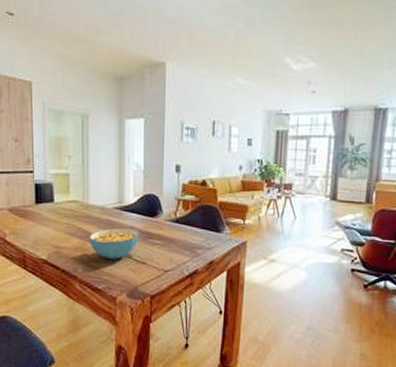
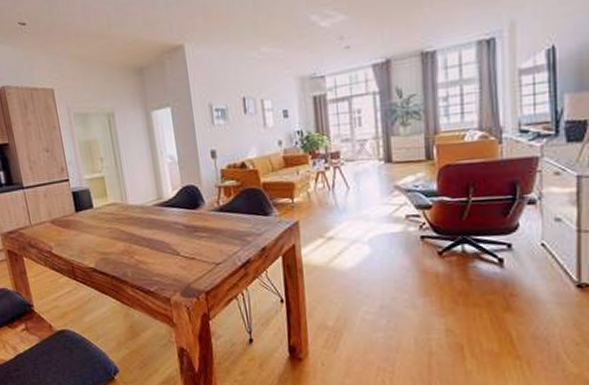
cereal bowl: present [89,228,138,260] -> none [133,225,184,260]

